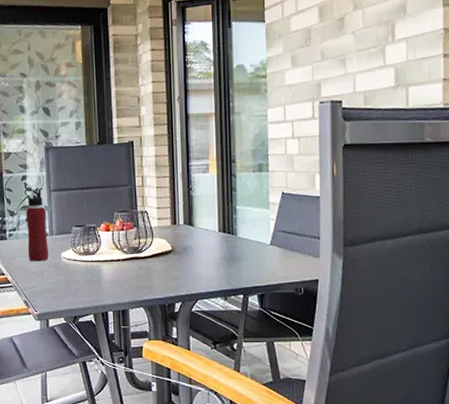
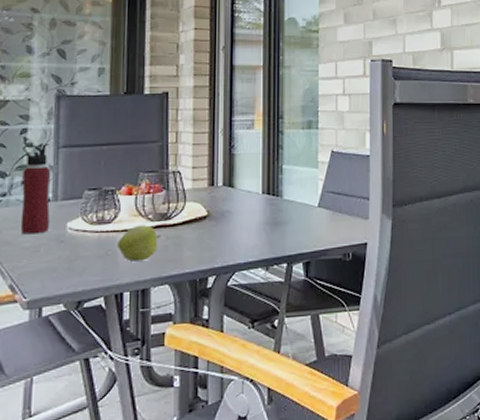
apple: none [101,257,135,287] -> present [117,225,161,262]

